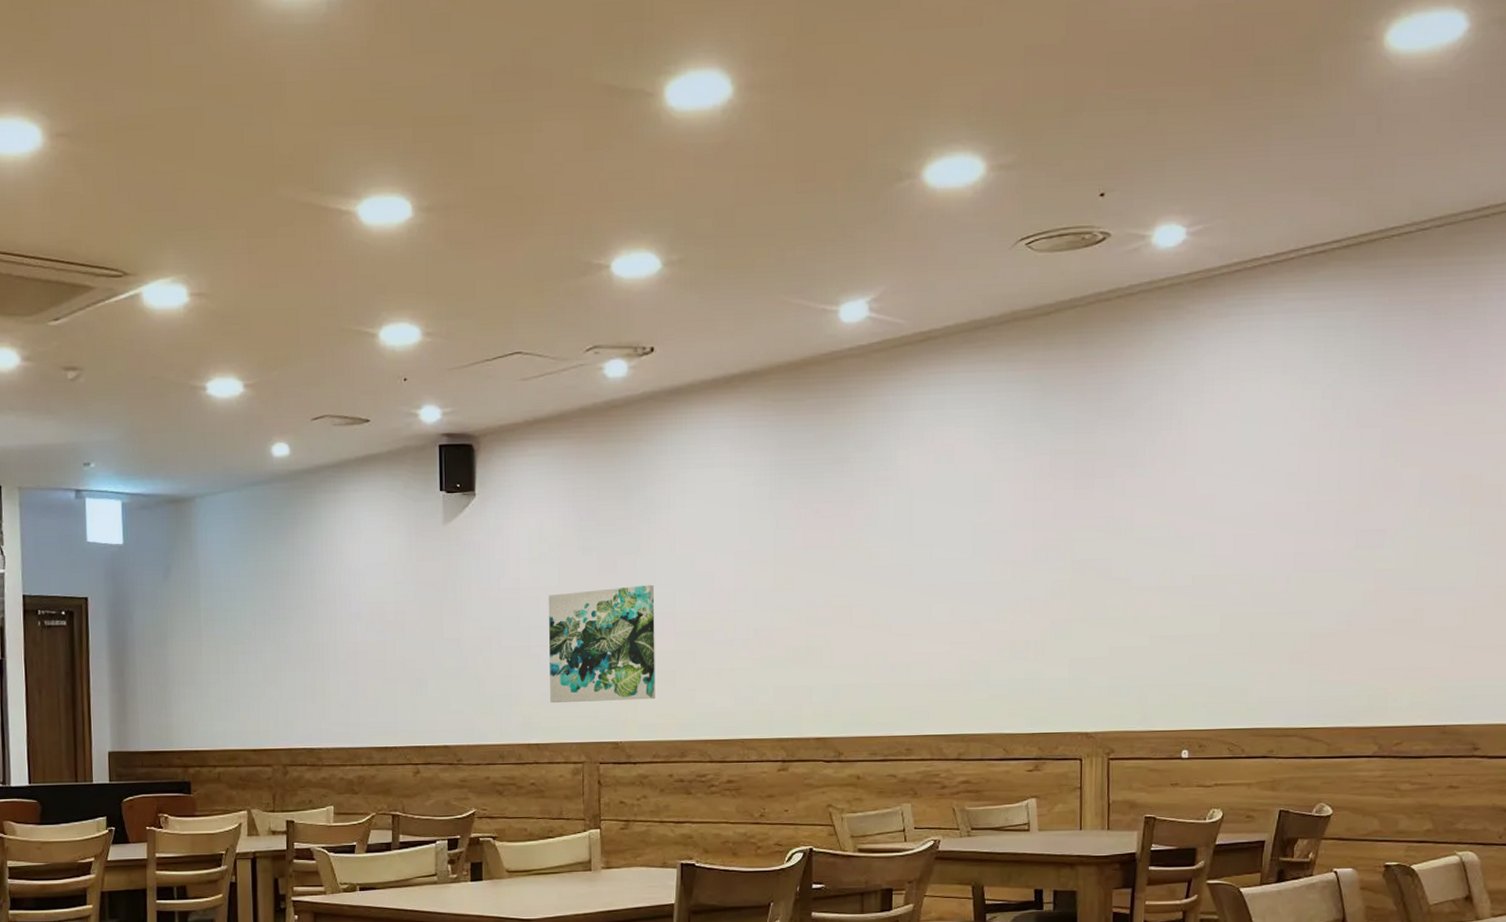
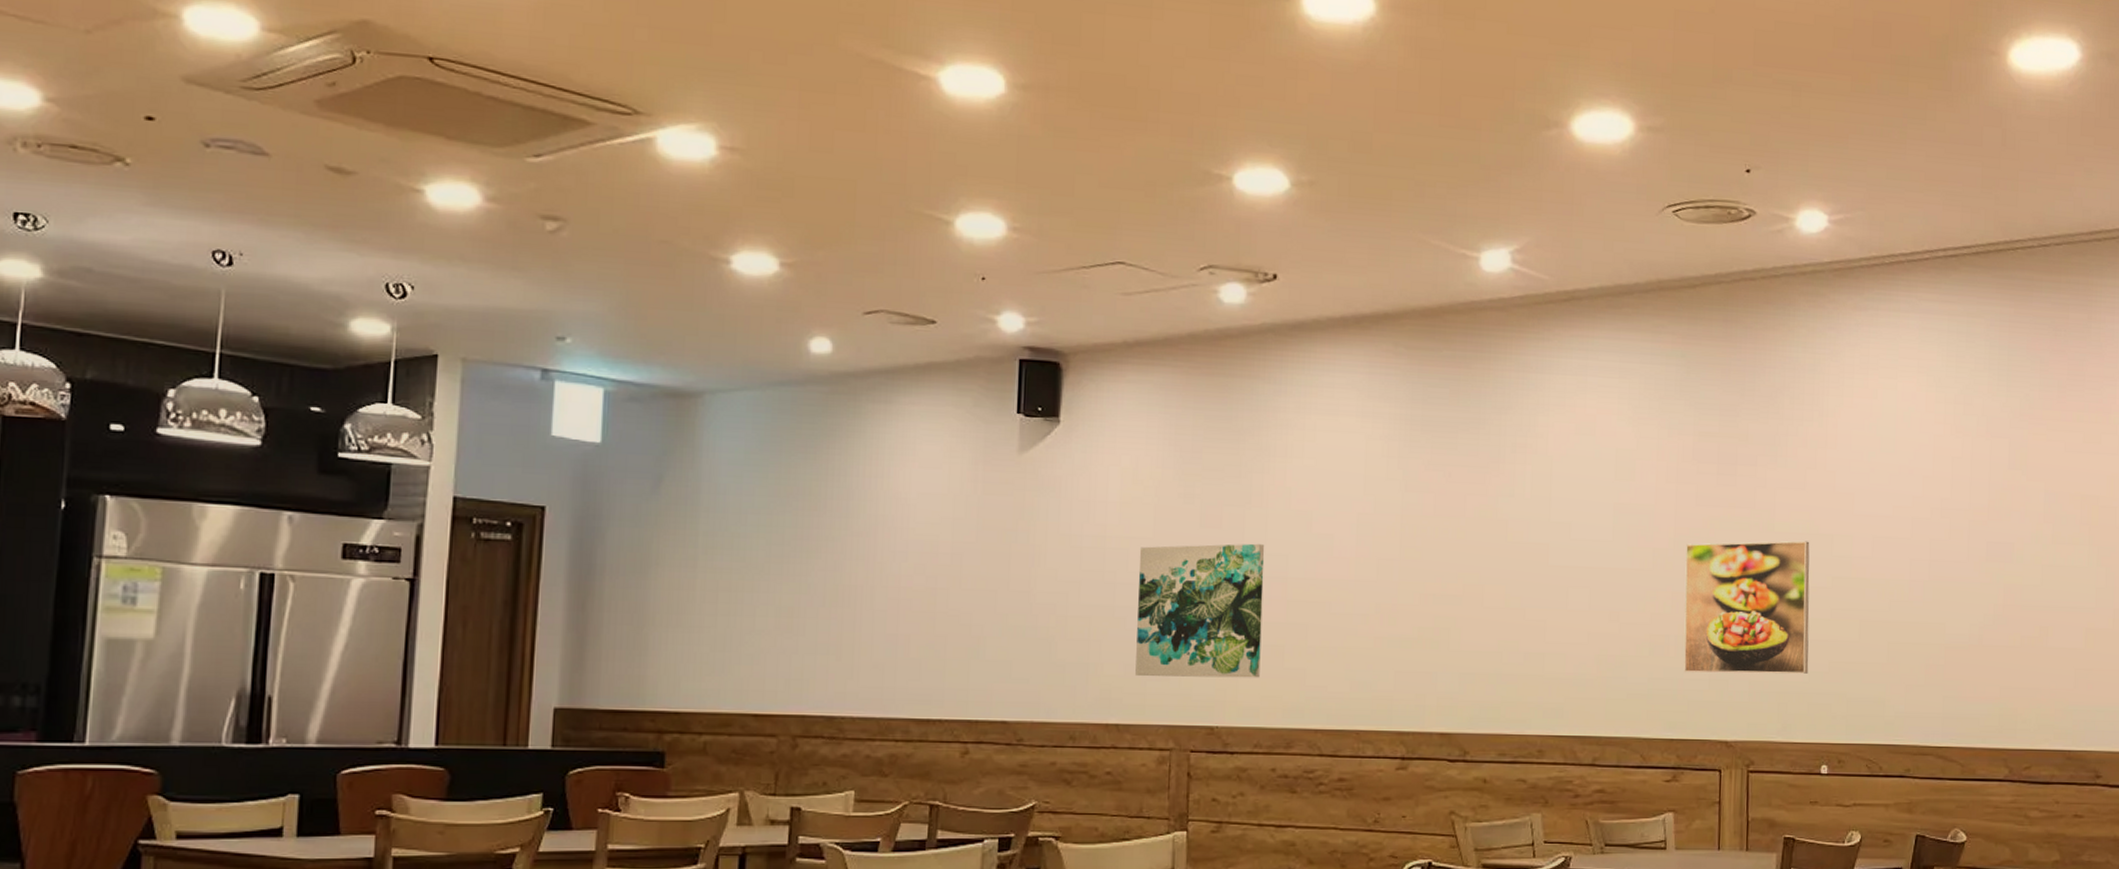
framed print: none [1043,544,1169,673] -> present [1684,541,1810,674]

